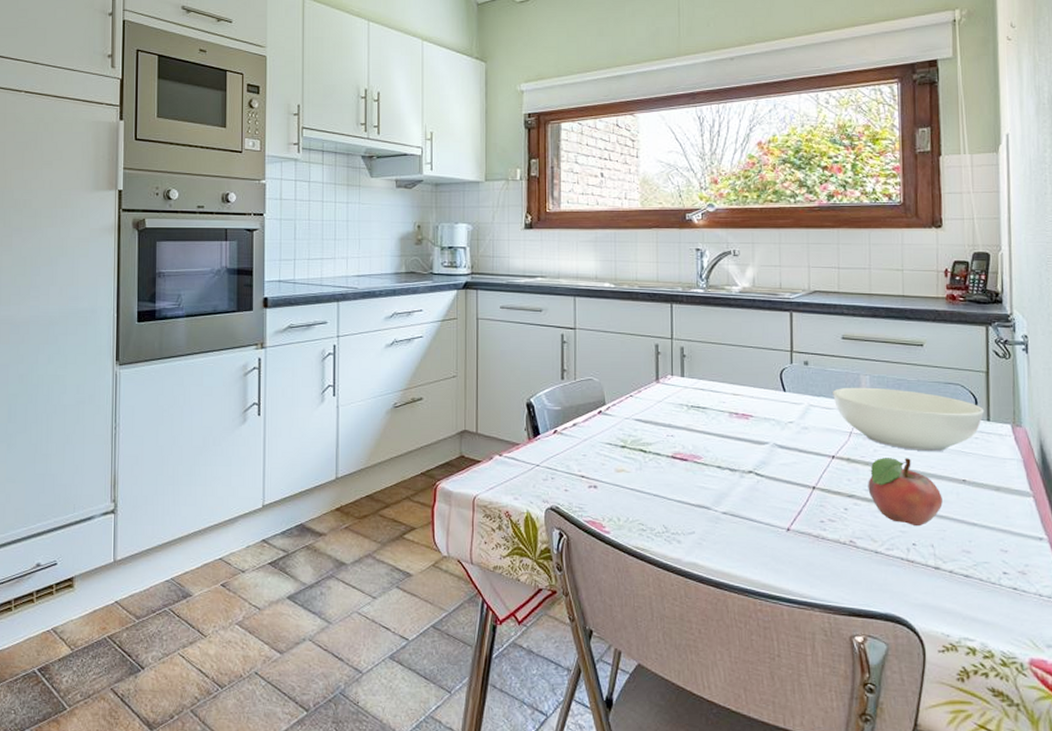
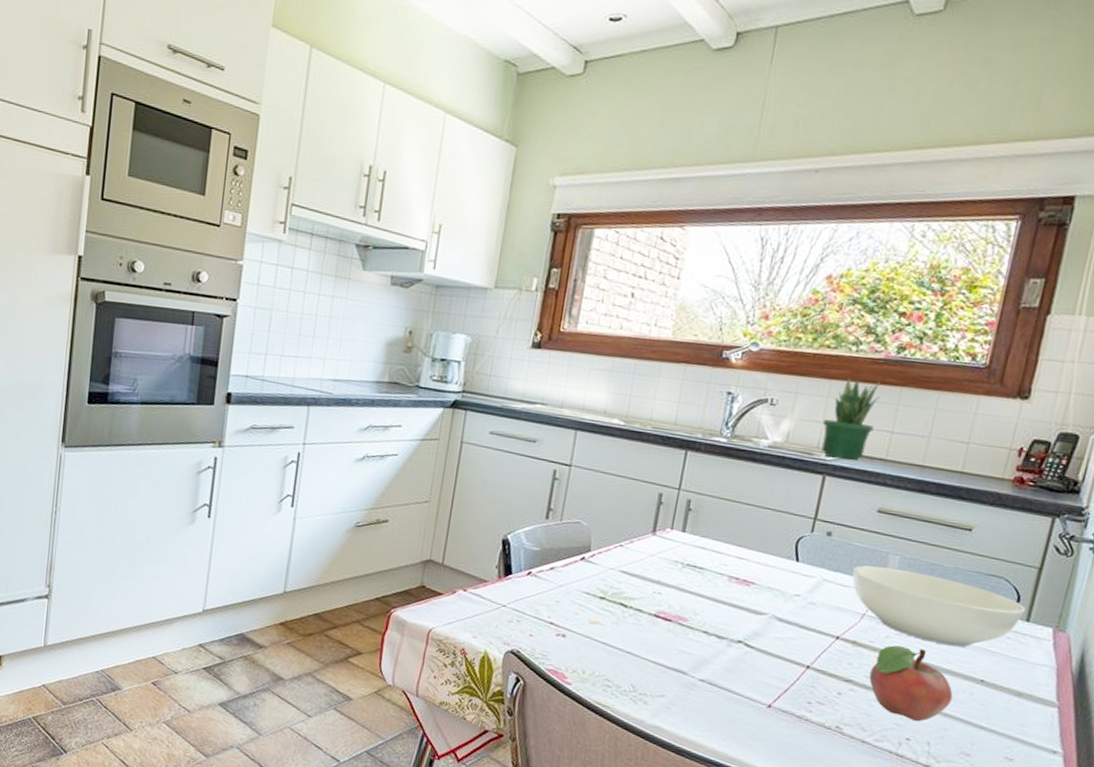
planter: none [780,225,823,295] -> present [821,378,880,460]

